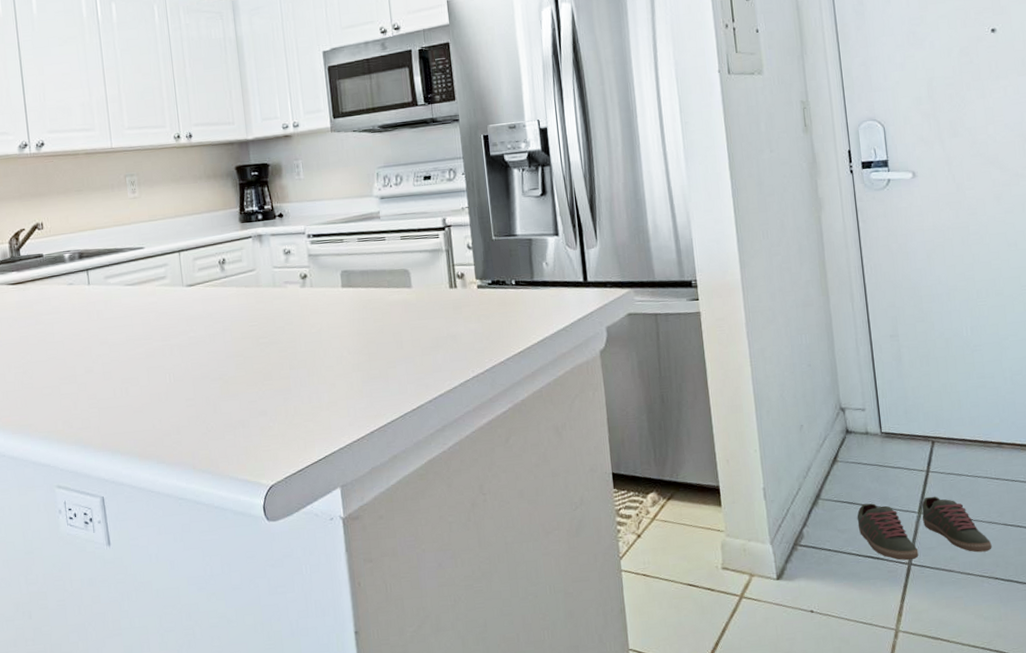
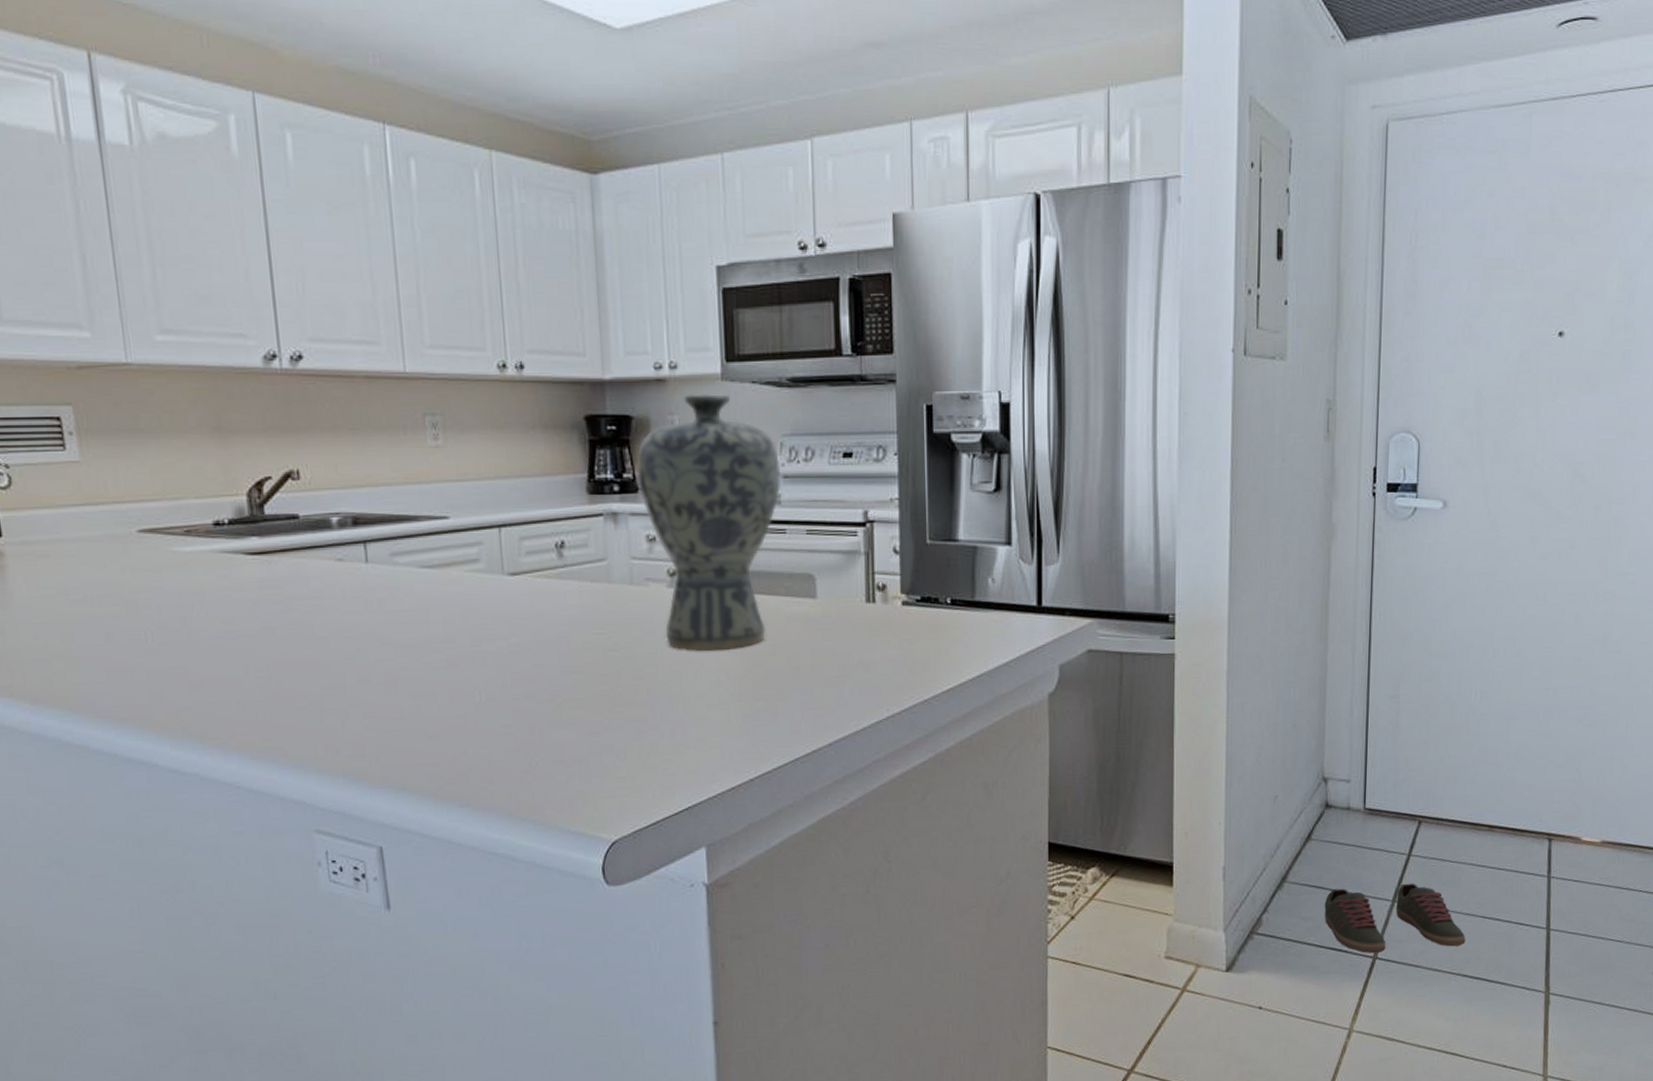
vase: none [273,142,379,334] -> present [636,394,782,651]

